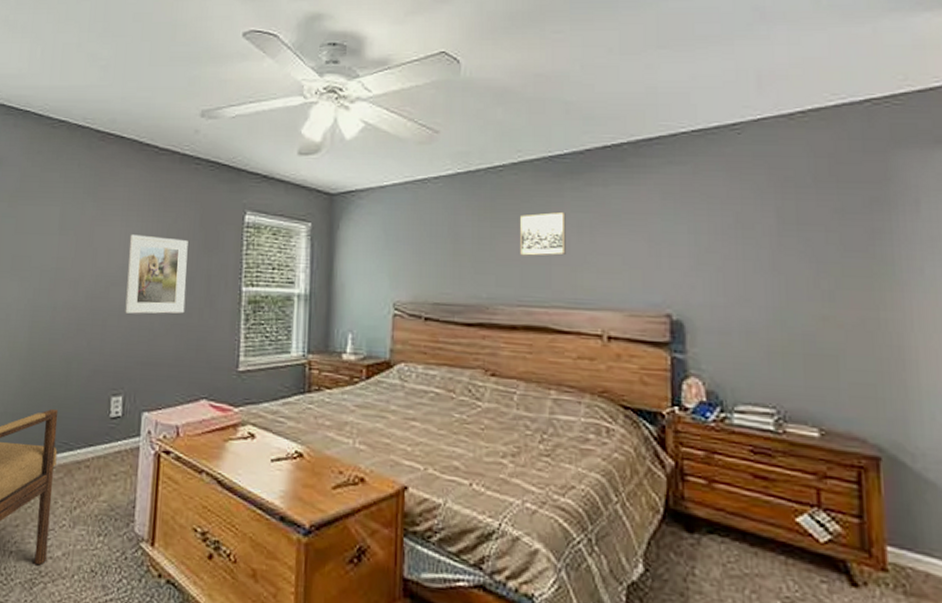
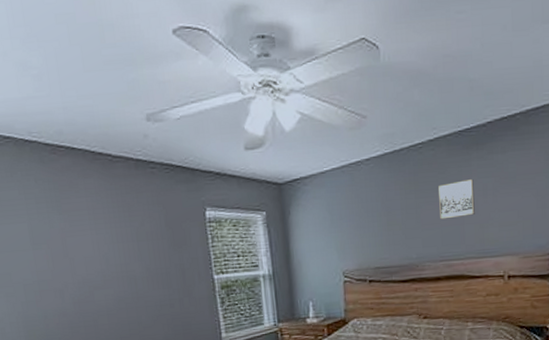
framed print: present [125,234,188,314] -> none [102,240,167,312]

